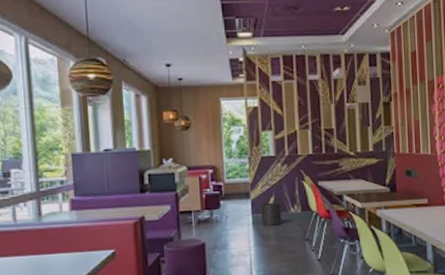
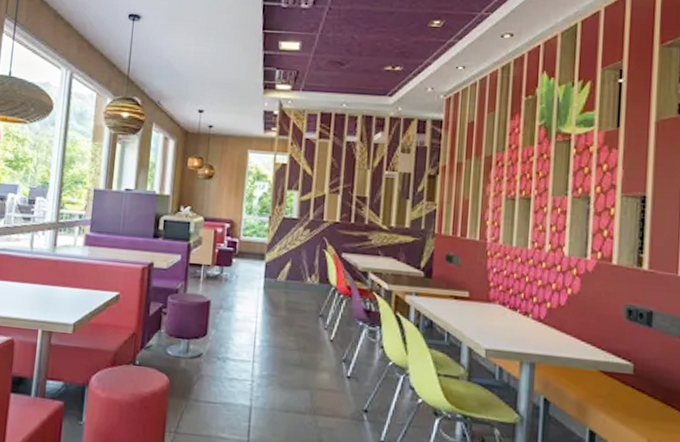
waste bin: present [261,202,282,226] -> none [274,267,297,295]

